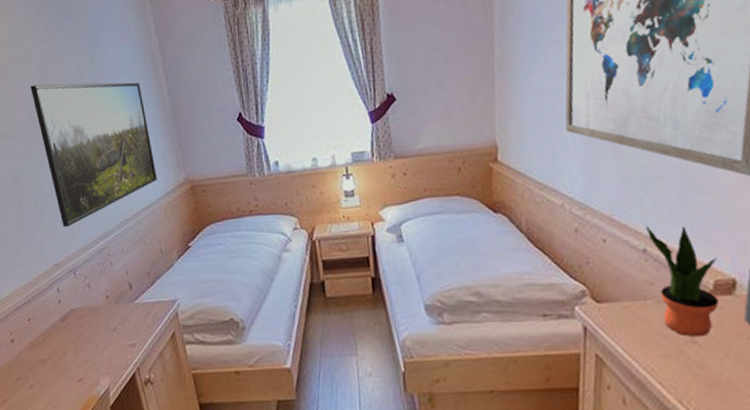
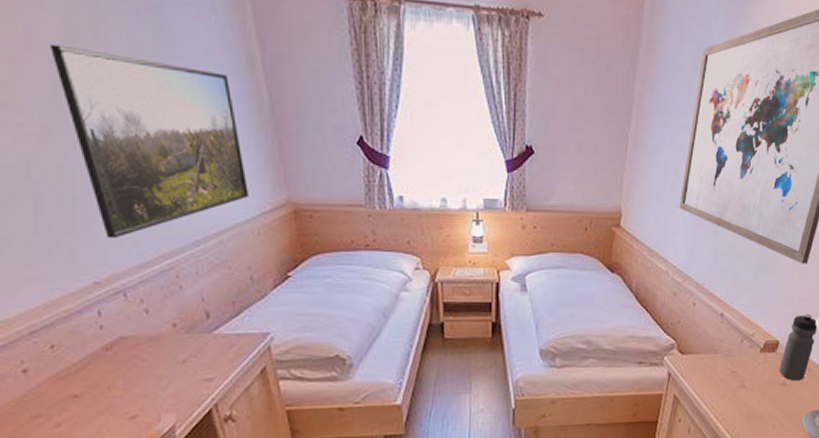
potted plant: present [645,225,720,338] -> none [725,295,770,383]

